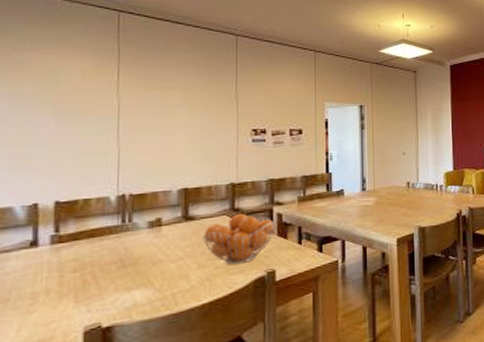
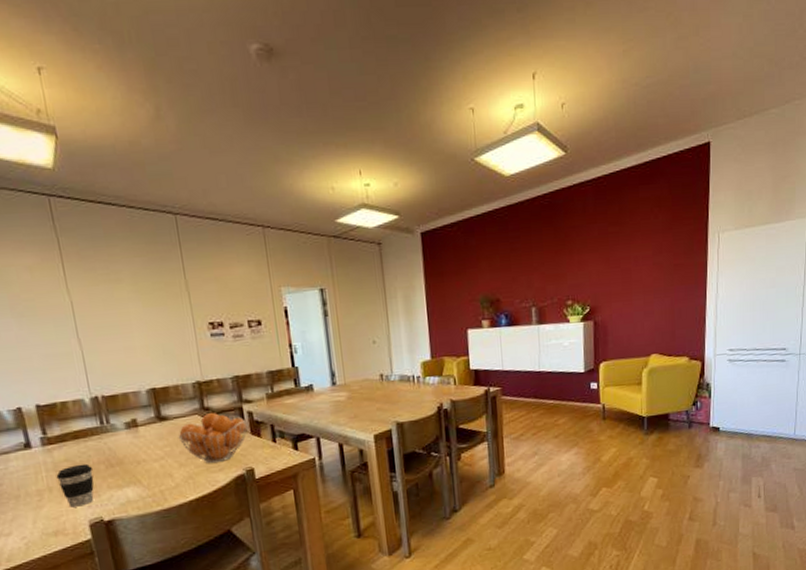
coffee cup: none [58,263,101,312] -> present [56,463,94,508]

